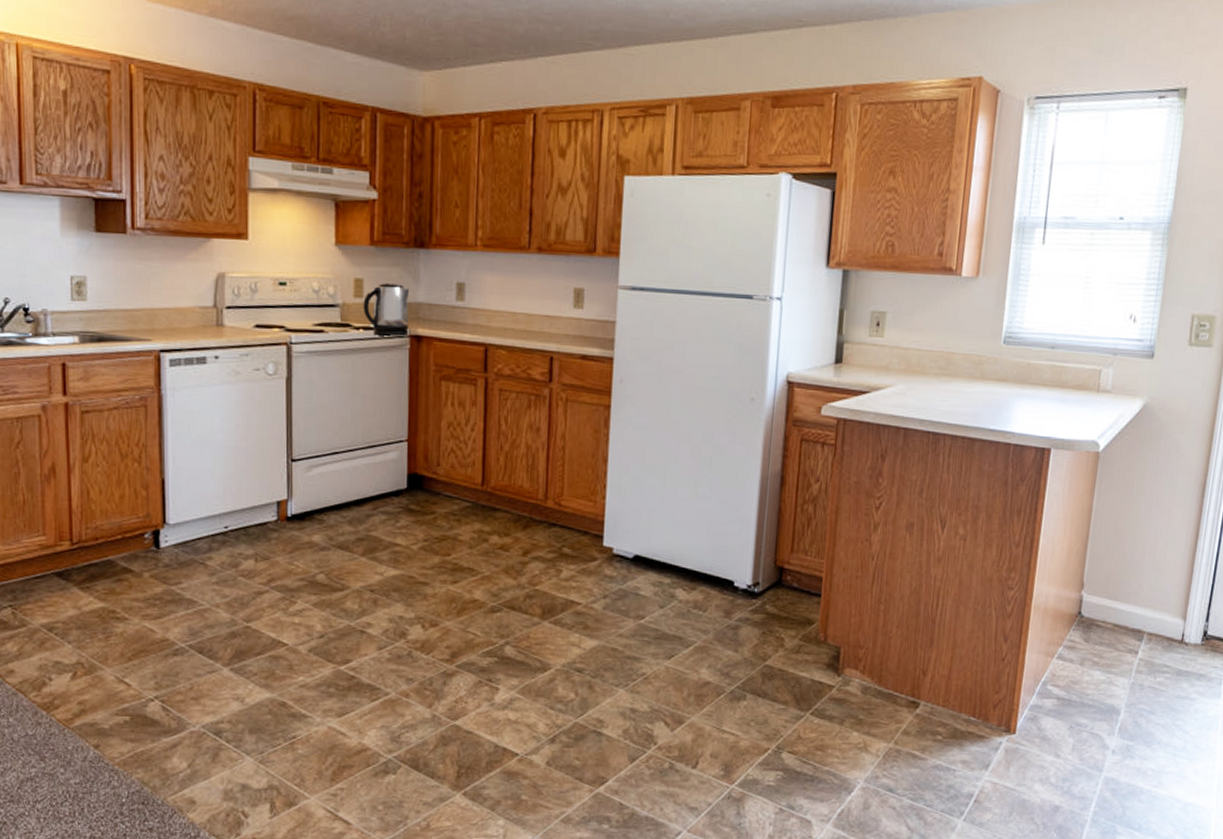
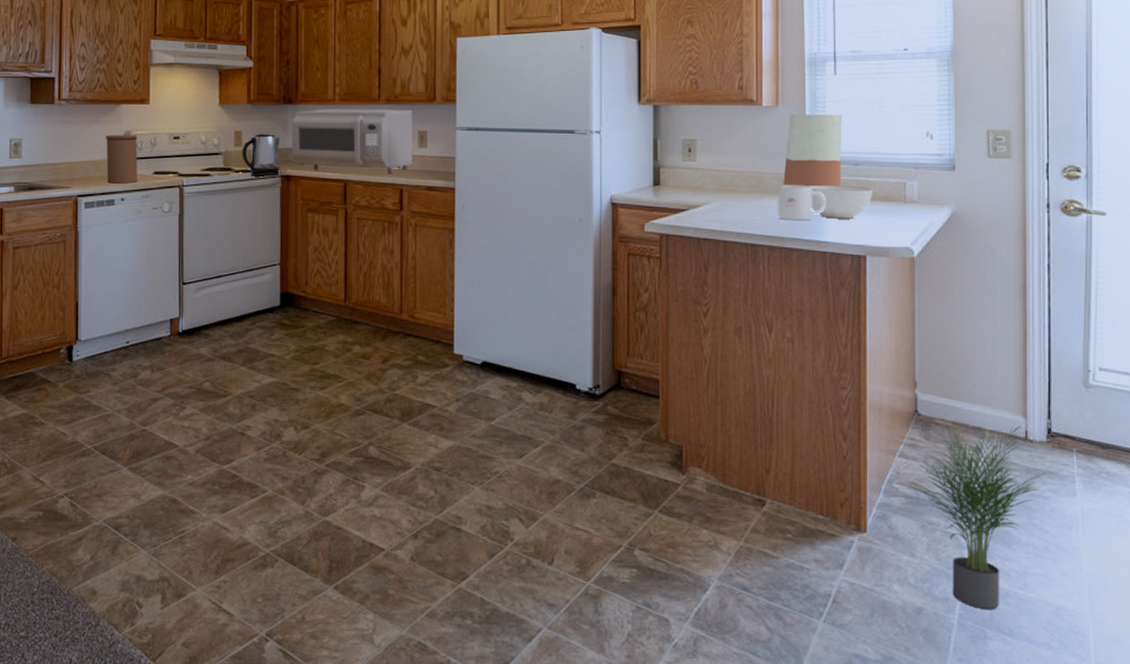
canister: none [194,276,234,339] -> present [106,134,138,184]
microwave: none [423,256,569,339] -> present [291,109,414,174]
mug: none [964,368,1017,409] -> present [778,185,826,221]
vase: none [974,286,1045,372] -> present [783,113,842,187]
bowl: none [1000,369,1068,408] -> present [809,186,874,219]
potted plant: none [1055,622,1201,807] -> present [901,420,1052,610]

